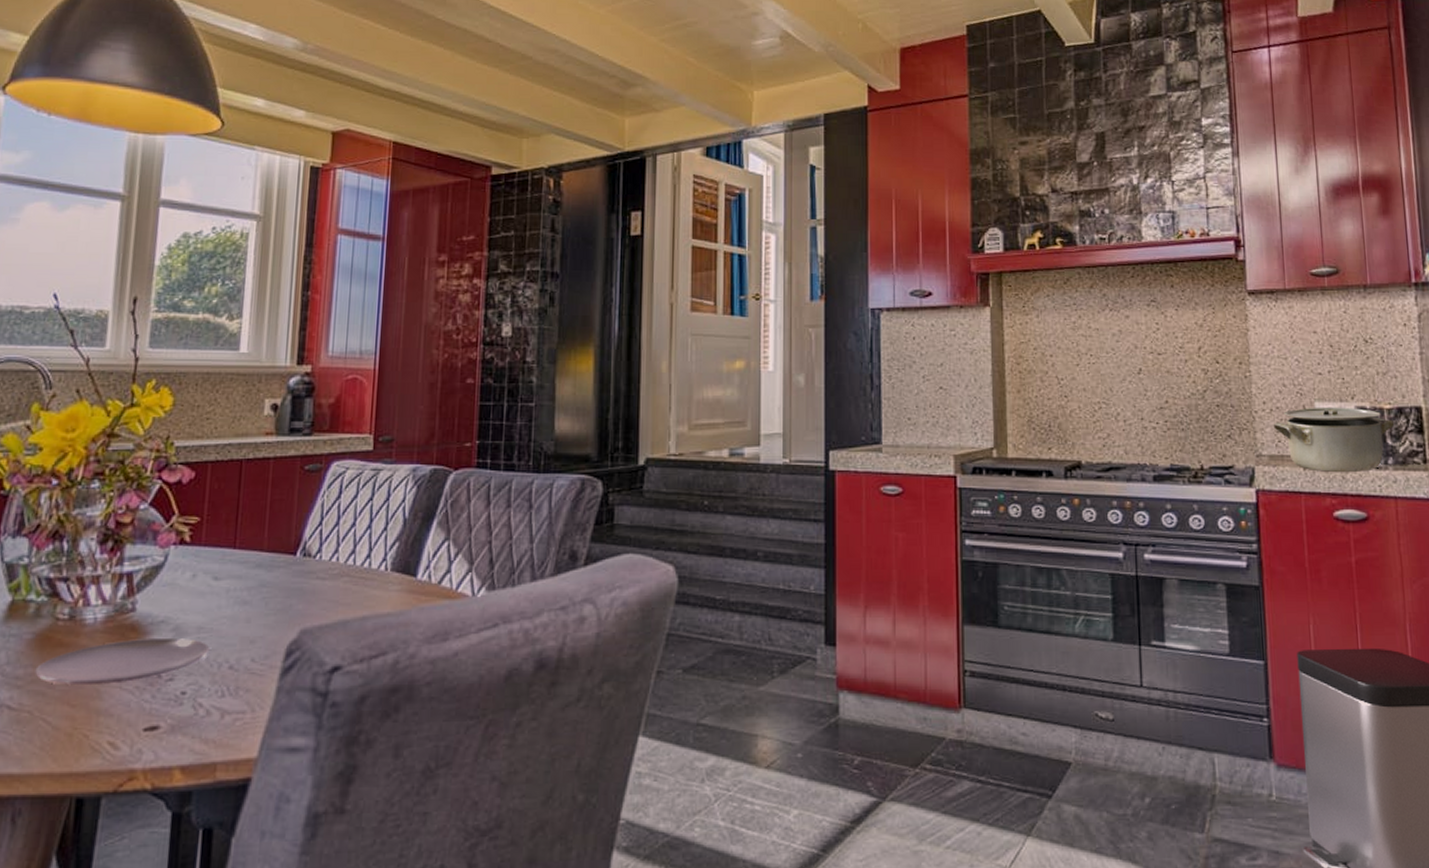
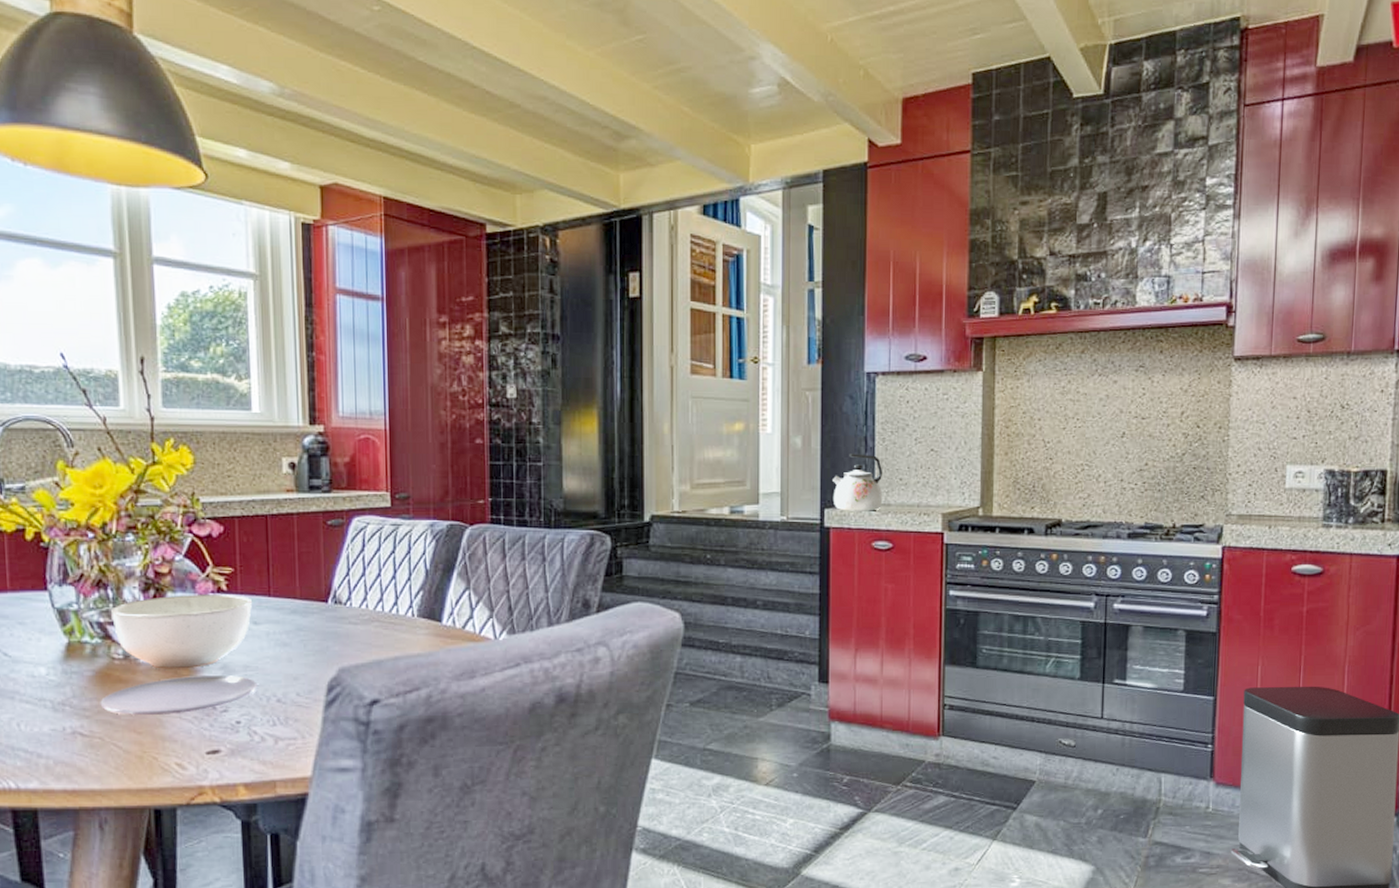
bowl: none [63,547,217,631] -> present [111,595,253,669]
kettle: none [838,392,891,455] -> present [833,454,883,513]
saucepan: present [1273,407,1395,473] -> none [1244,469,1360,531]

